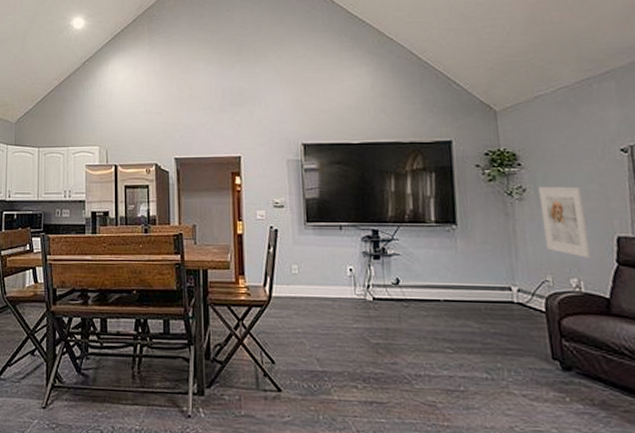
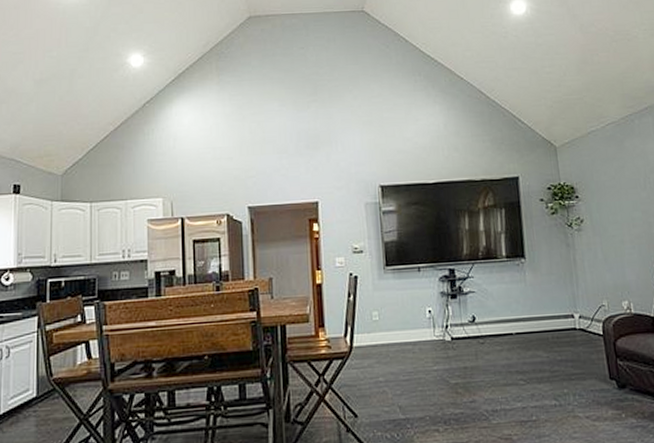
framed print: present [538,186,592,258] -> none [593,215,639,281]

